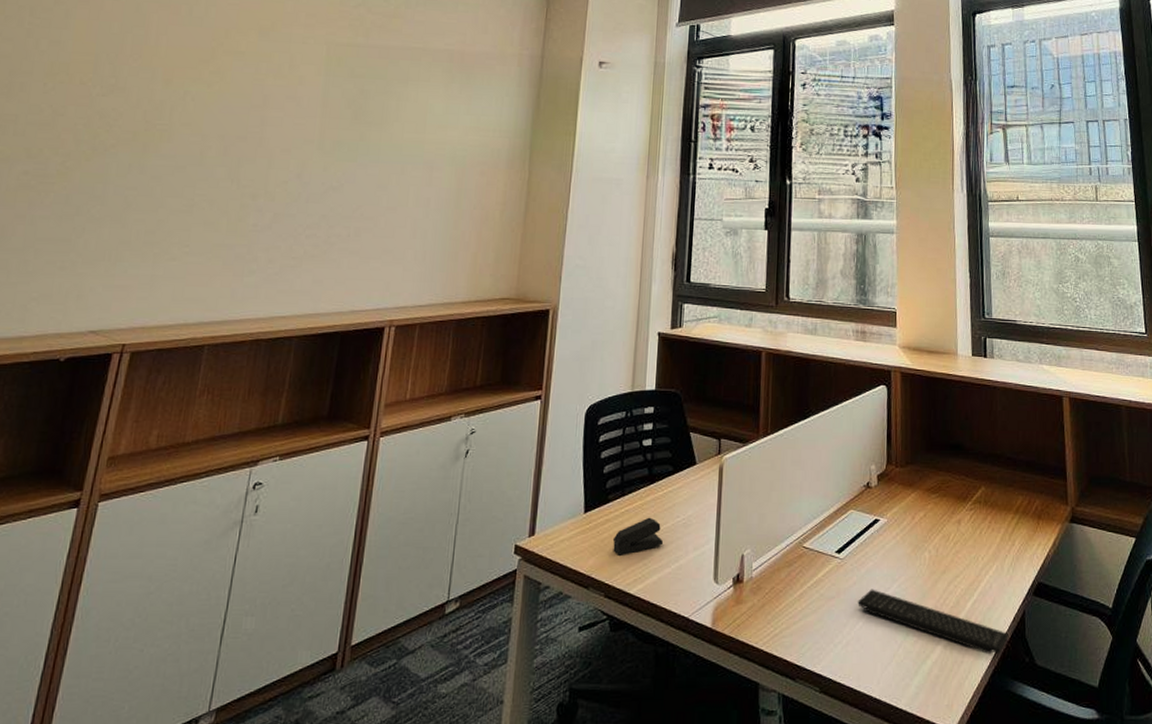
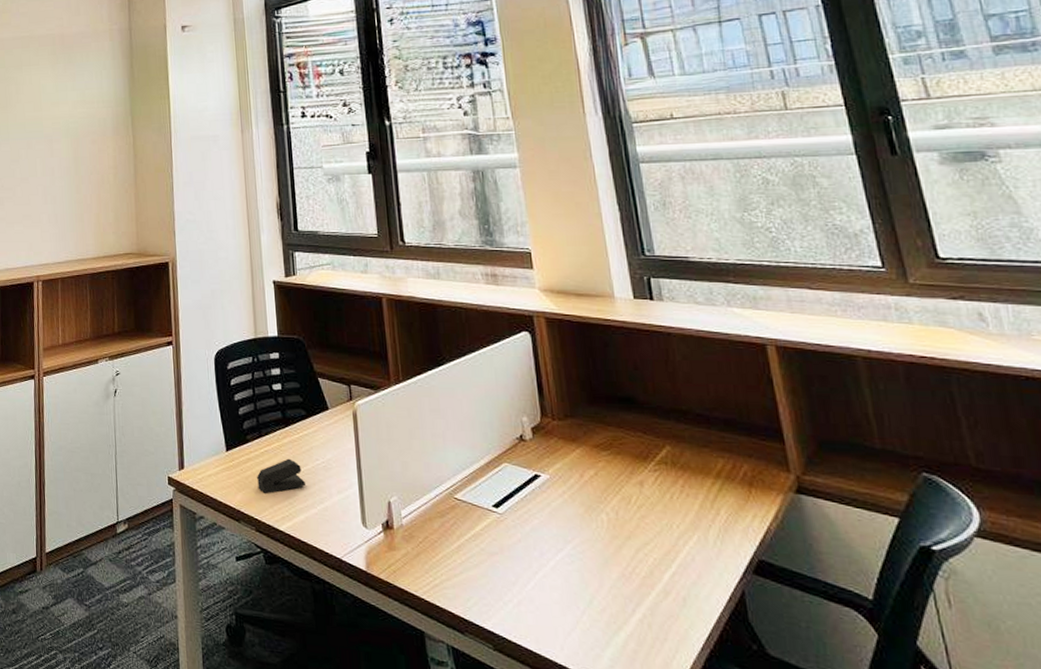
keyboard: present [858,589,1008,655] -> none [525,548,725,637]

